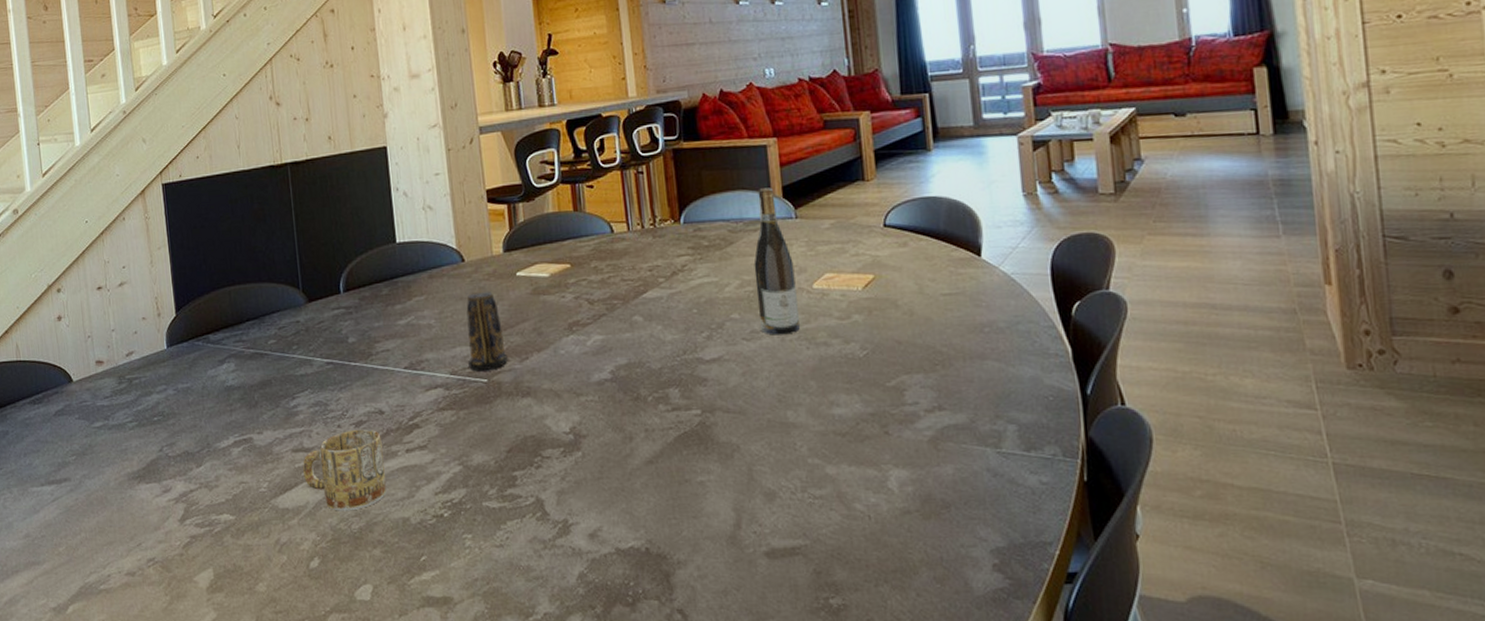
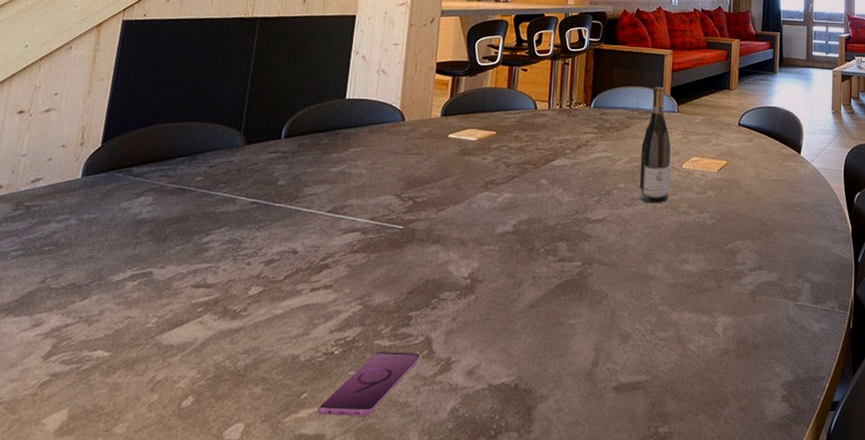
mug: present [302,429,387,511] -> none [198,267,289,348]
smartphone: none [439,514,534,580] -> present [317,352,420,416]
candle: present [466,292,508,371] -> none [389,149,427,219]

